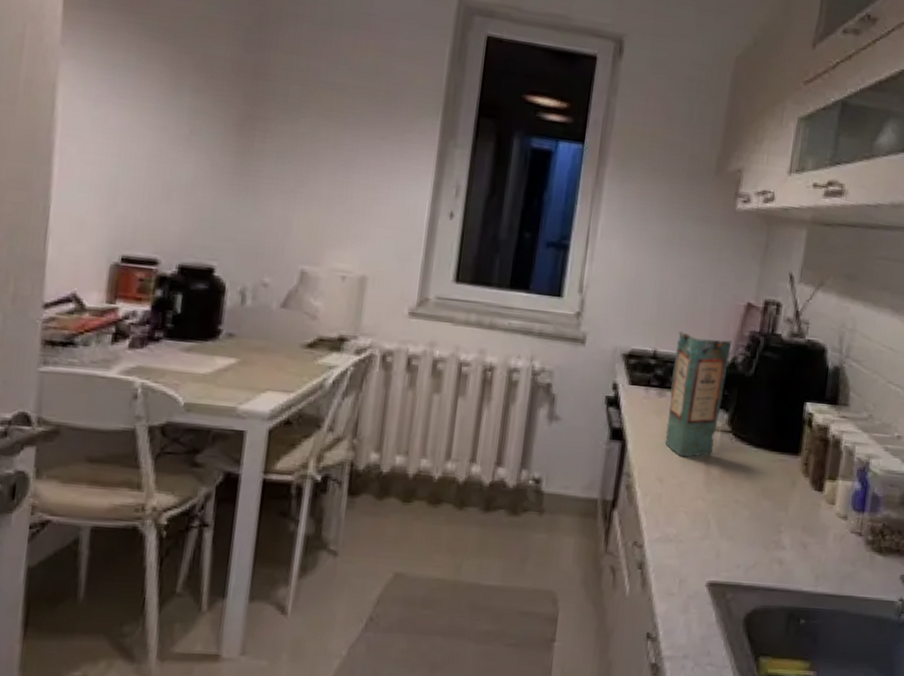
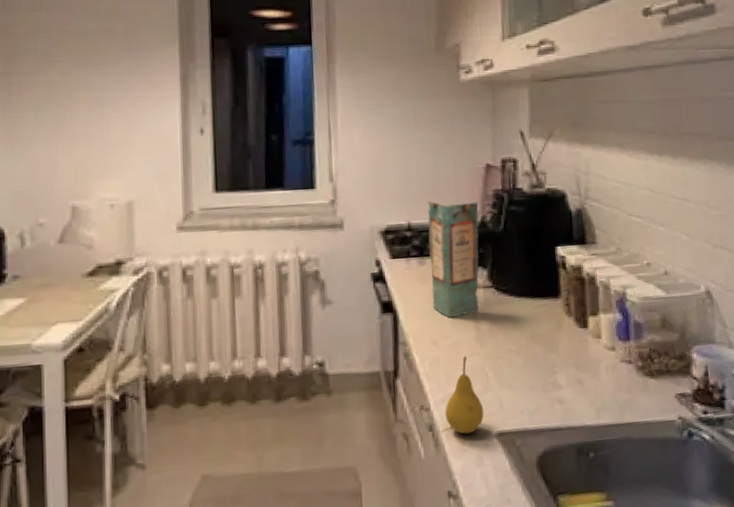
fruit: none [658,498,699,579] -> present [445,356,484,434]

